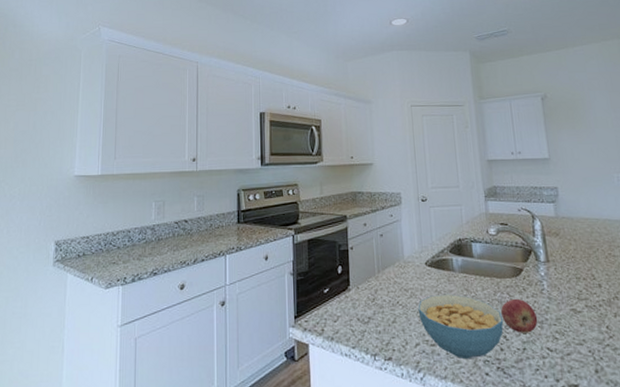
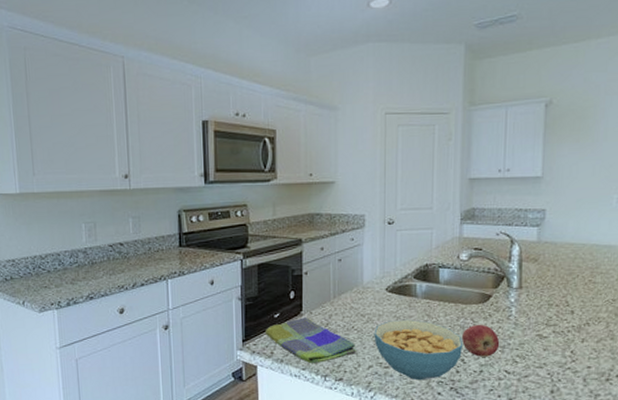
dish towel: none [315,292,403,341] -> present [264,317,356,363]

